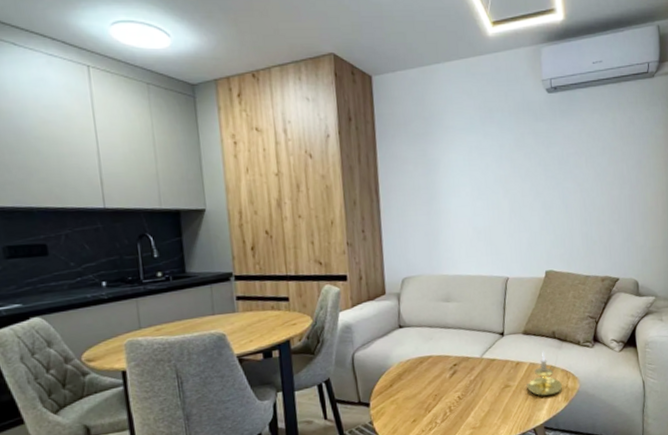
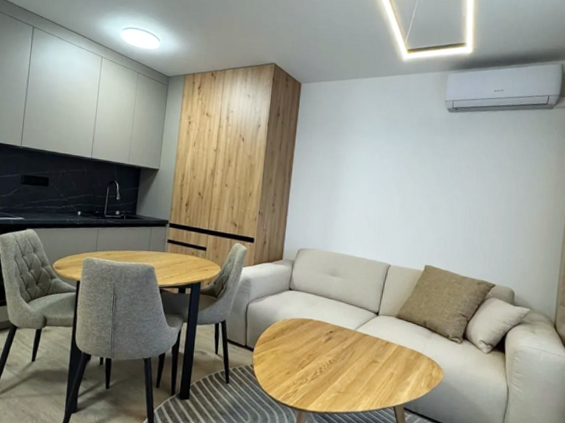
candle holder: present [526,350,562,397] -> none [393,336,426,380]

